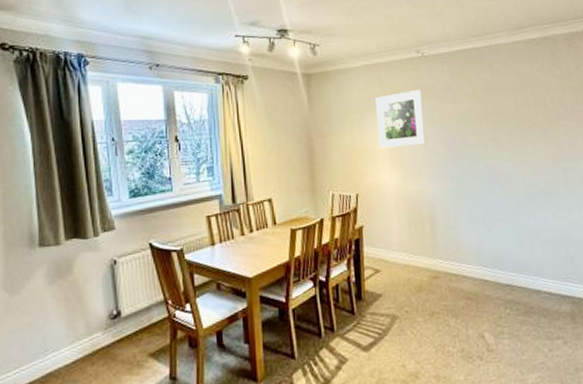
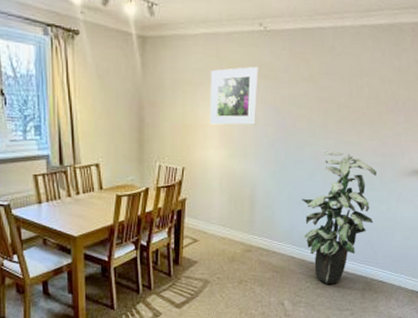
indoor plant: none [485,161,568,308] -> present [302,150,377,283]

